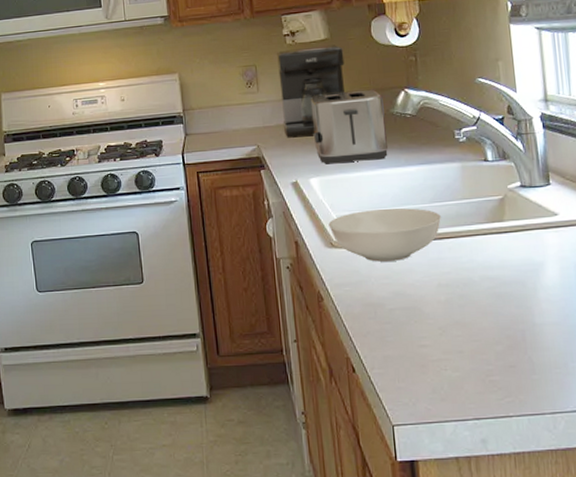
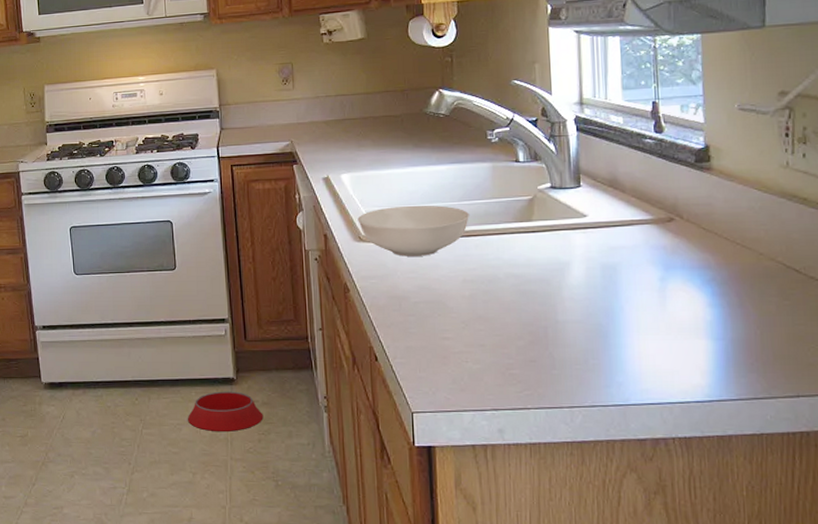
pet bowl: none [161,410,240,454] -> present [188,391,264,431]
coffee maker: present [276,44,345,138] -> none [312,44,380,135]
toaster: present [310,89,388,165] -> none [345,89,420,161]

